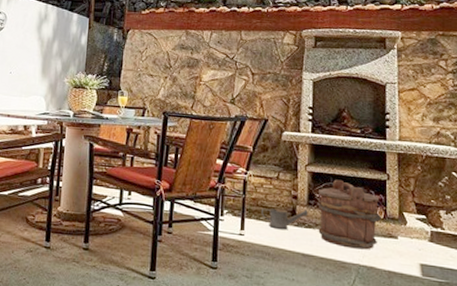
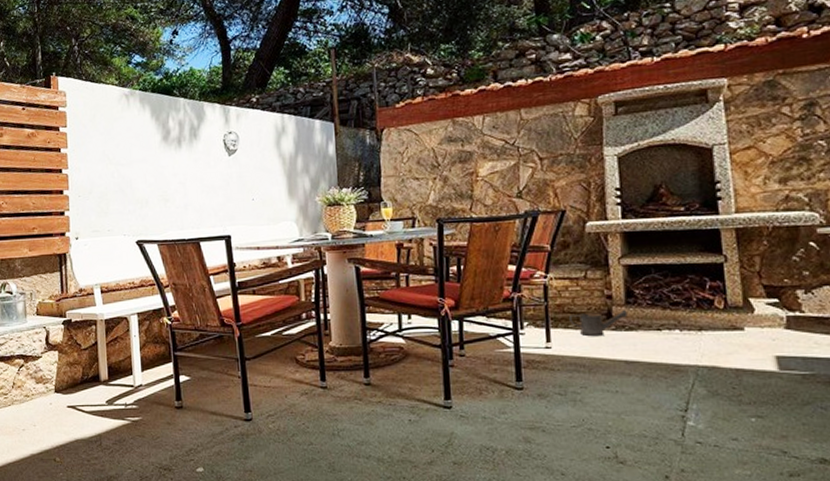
bucket: present [317,179,381,250] -> none [637,269,721,348]

